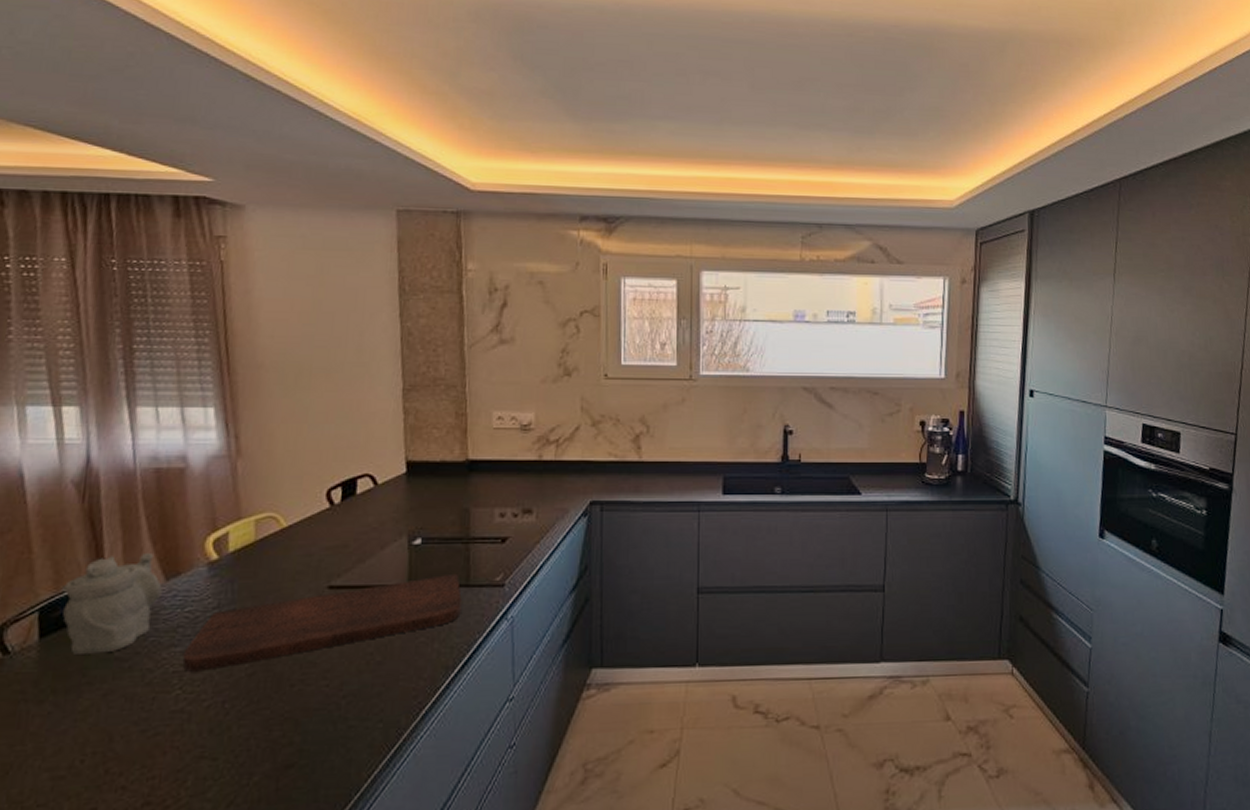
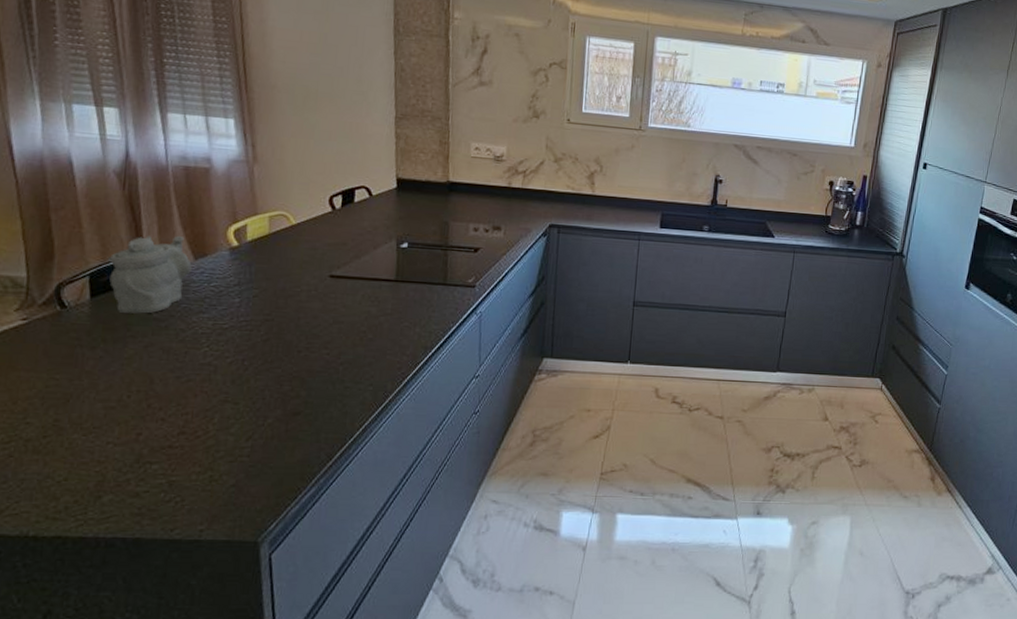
cutting board: present [182,573,462,672] -> none [209,273,440,335]

